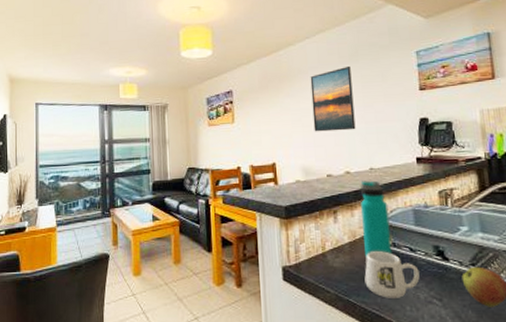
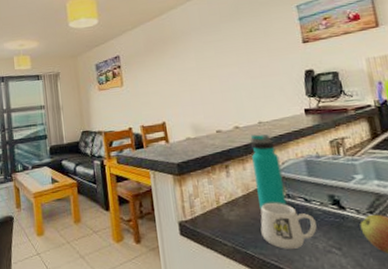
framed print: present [310,67,356,132] -> none [193,25,242,90]

